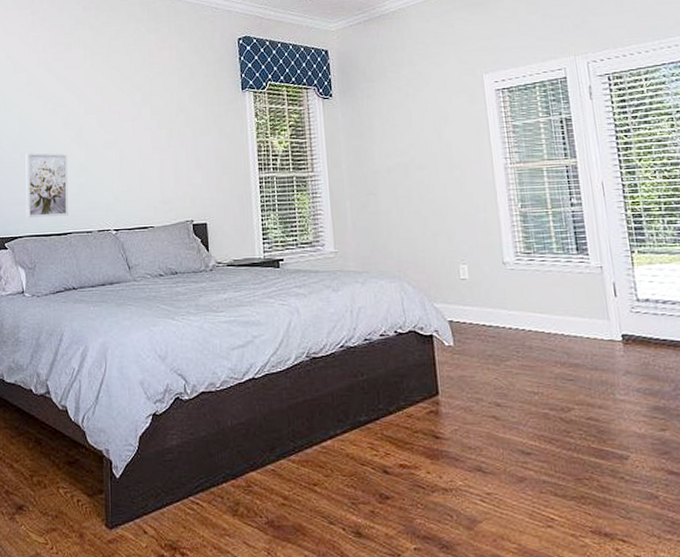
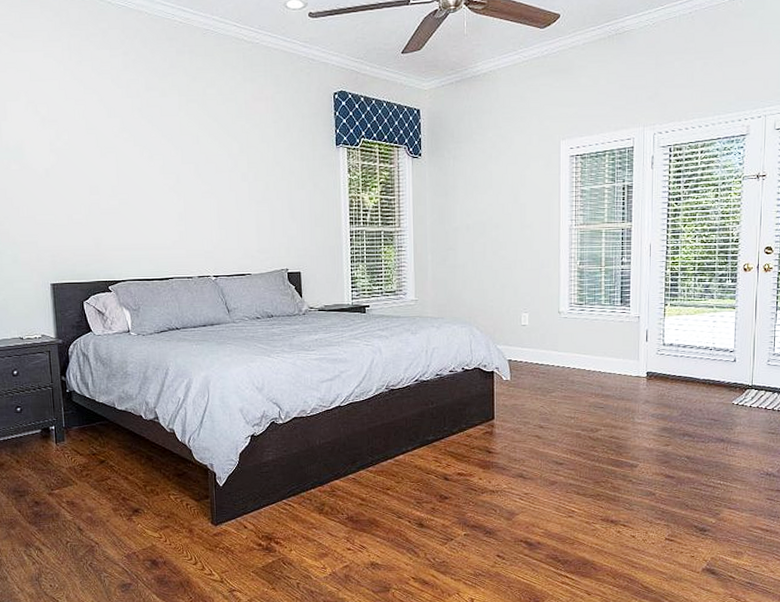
wall art: present [26,153,68,218] -> none [124,200,169,263]

